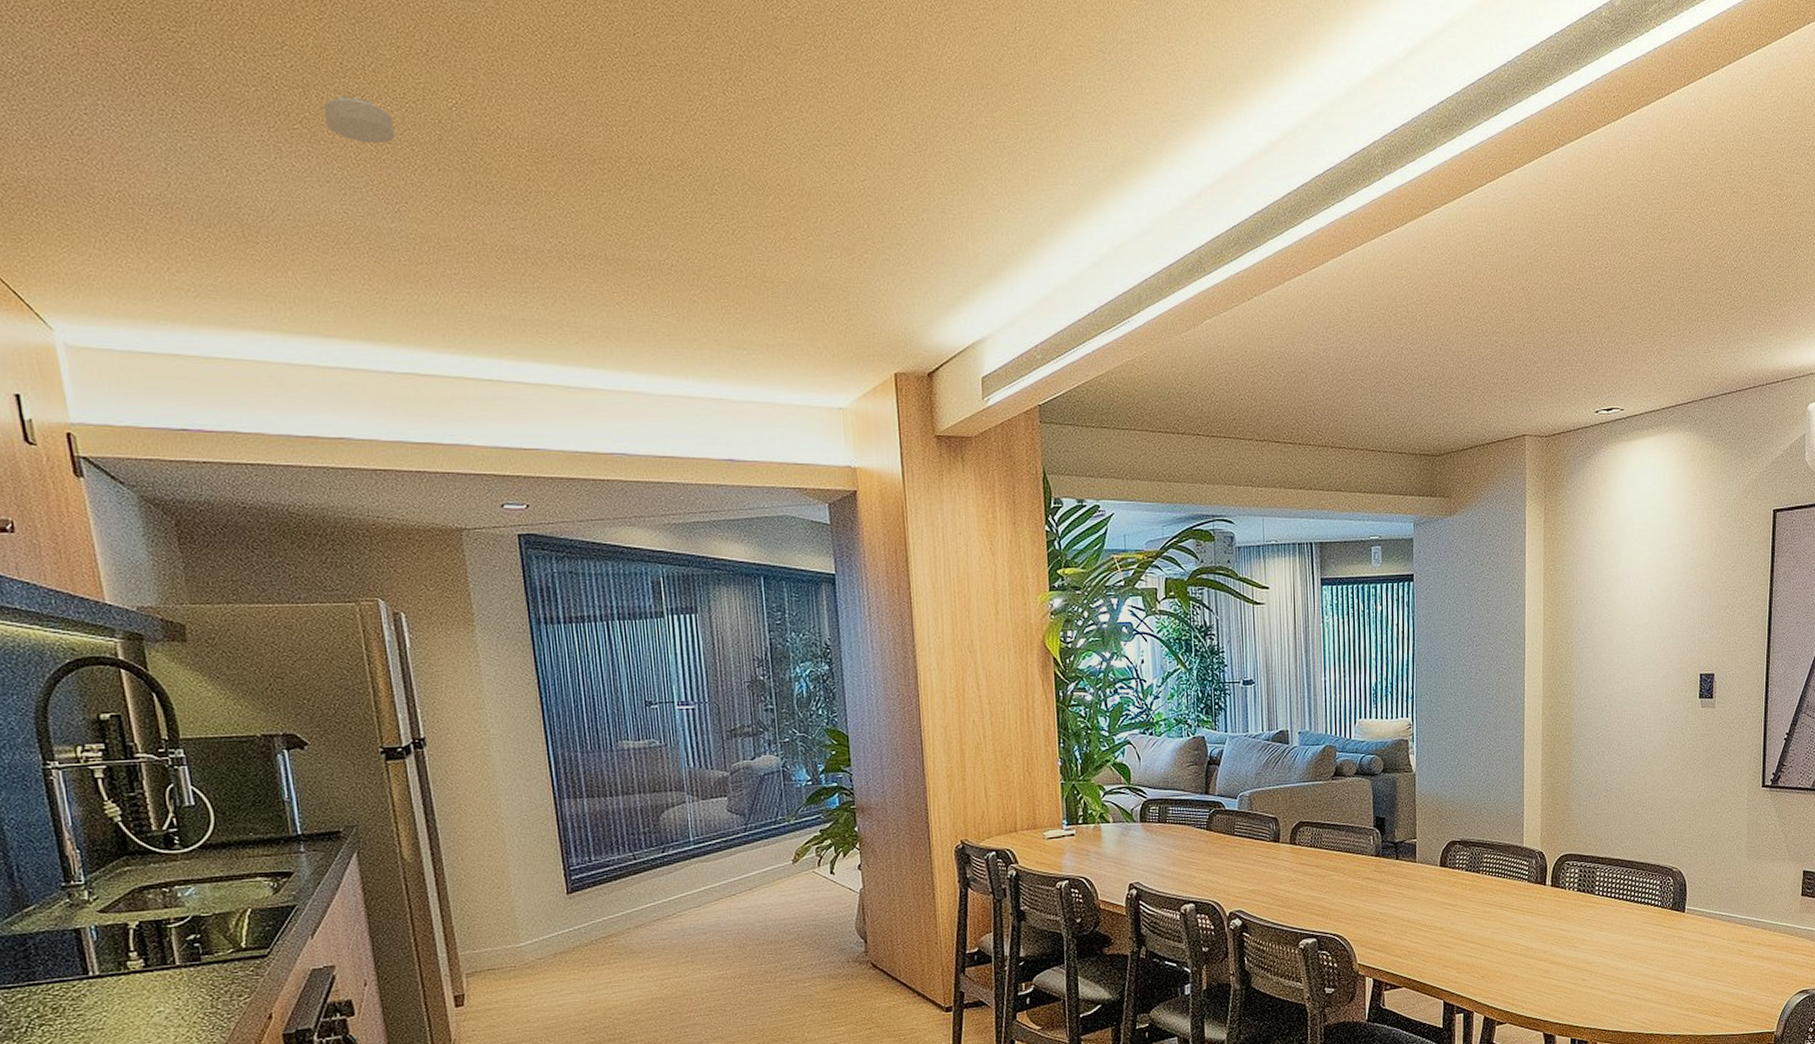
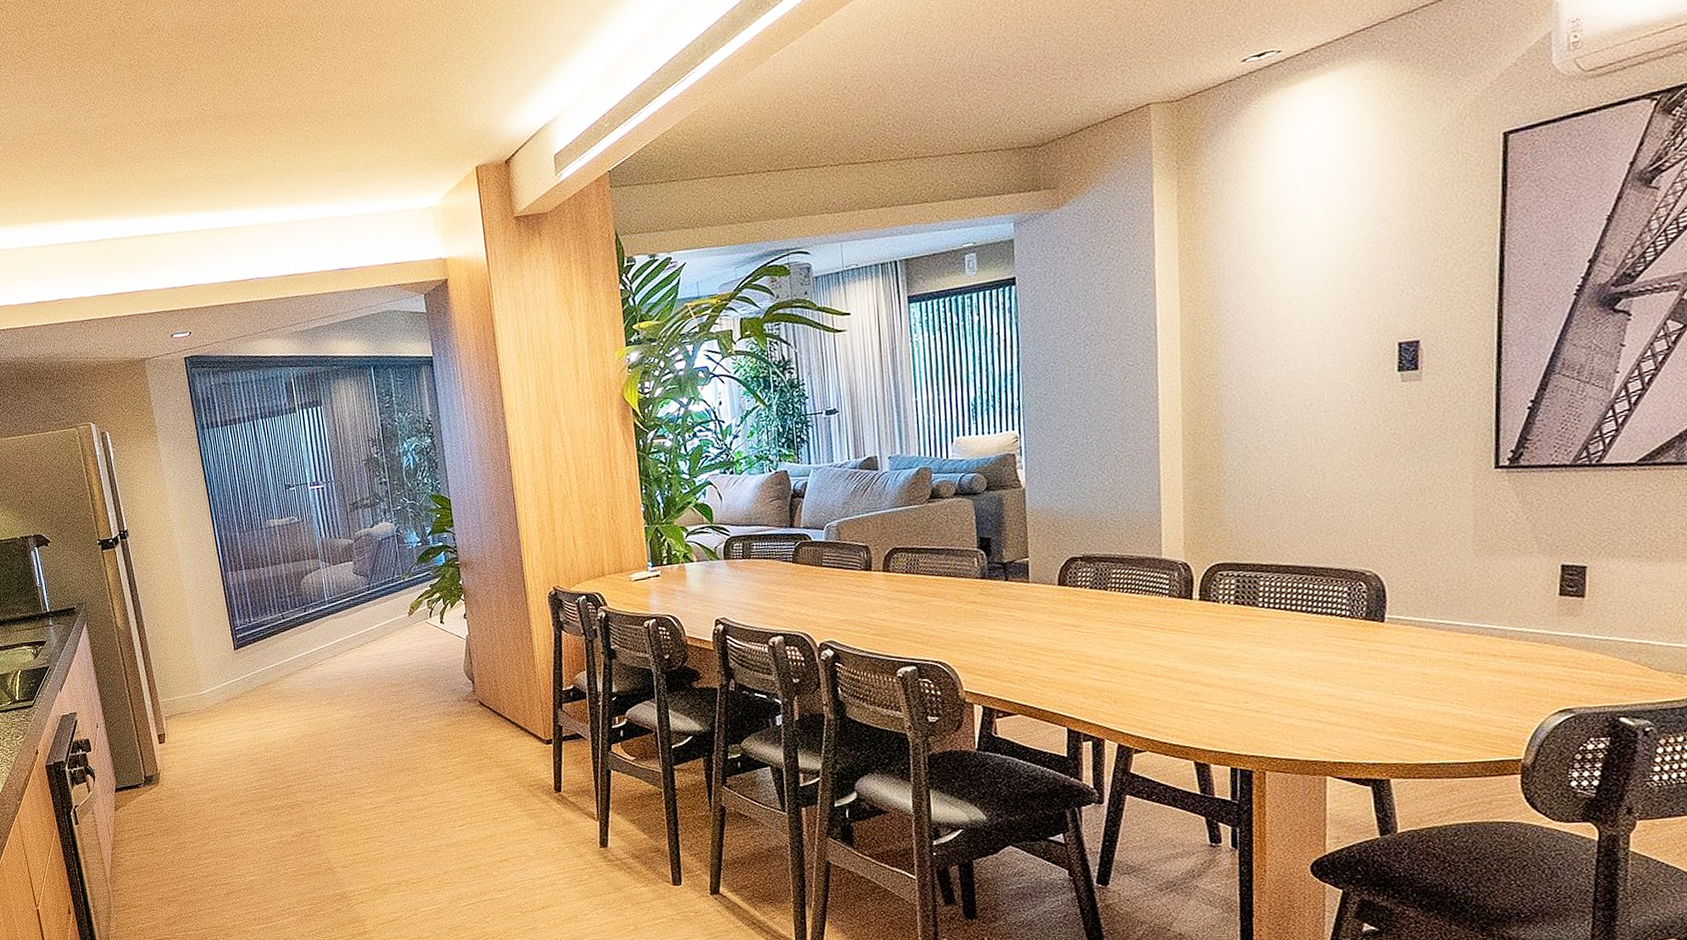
smoke detector: present [322,95,395,144] -> none [34,25,83,63]

